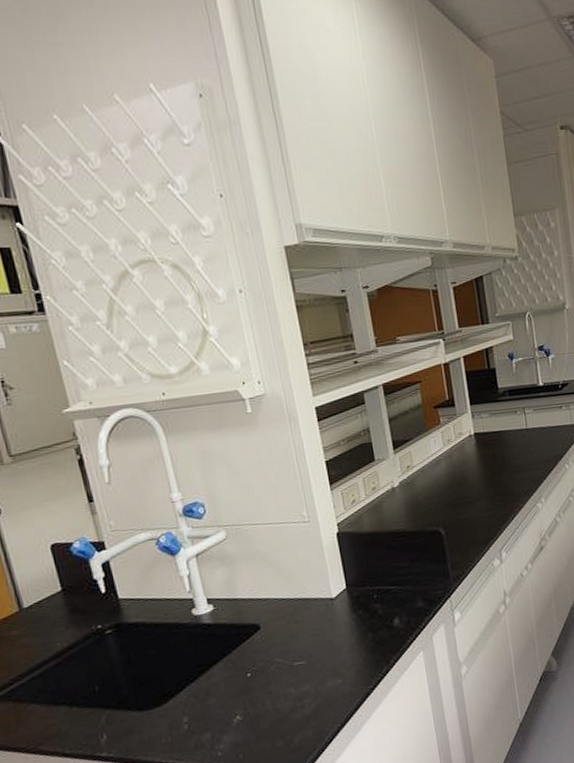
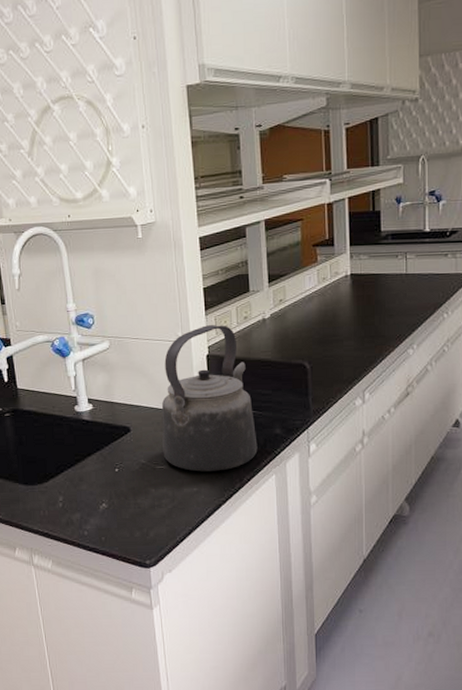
kettle: none [290,498,402,662] -> present [162,325,258,472]

